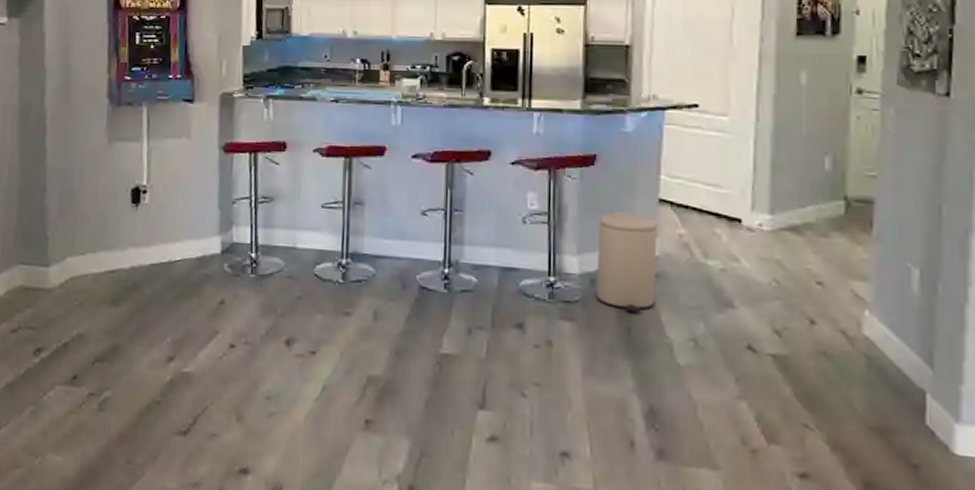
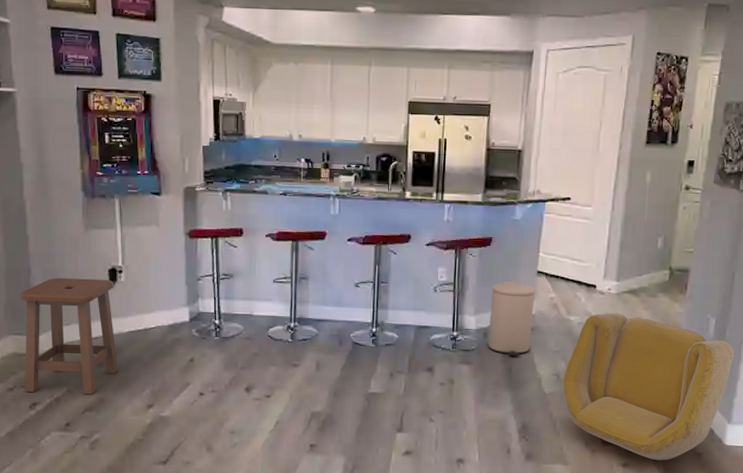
stool: none [30,197,137,341] -> present [20,277,119,395]
bean bag chair: none [702,257,954,473] -> present [562,312,734,461]

